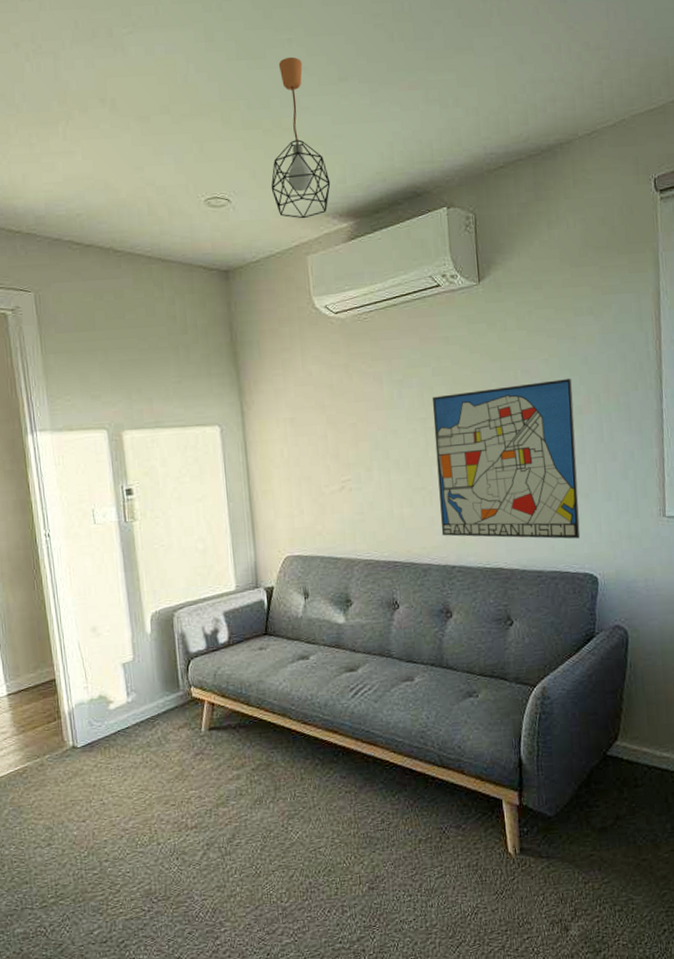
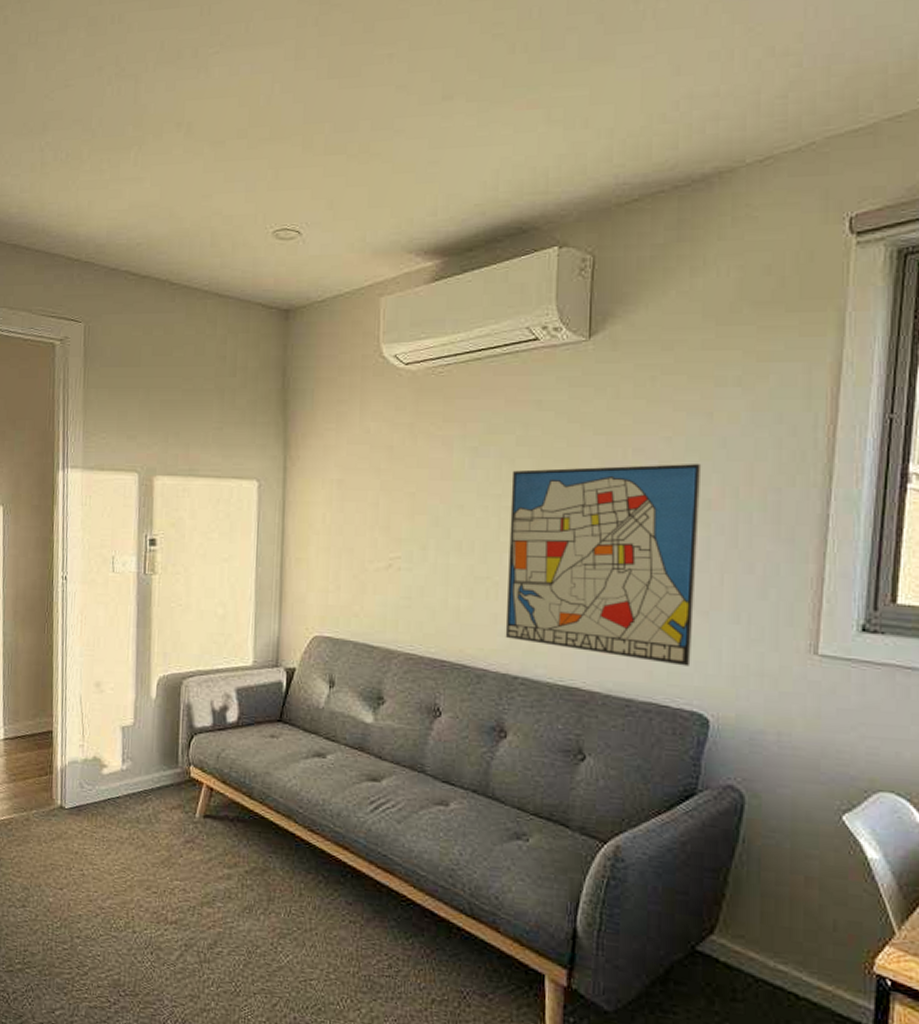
pendant light: present [271,56,331,219] -> none [348,73,418,256]

